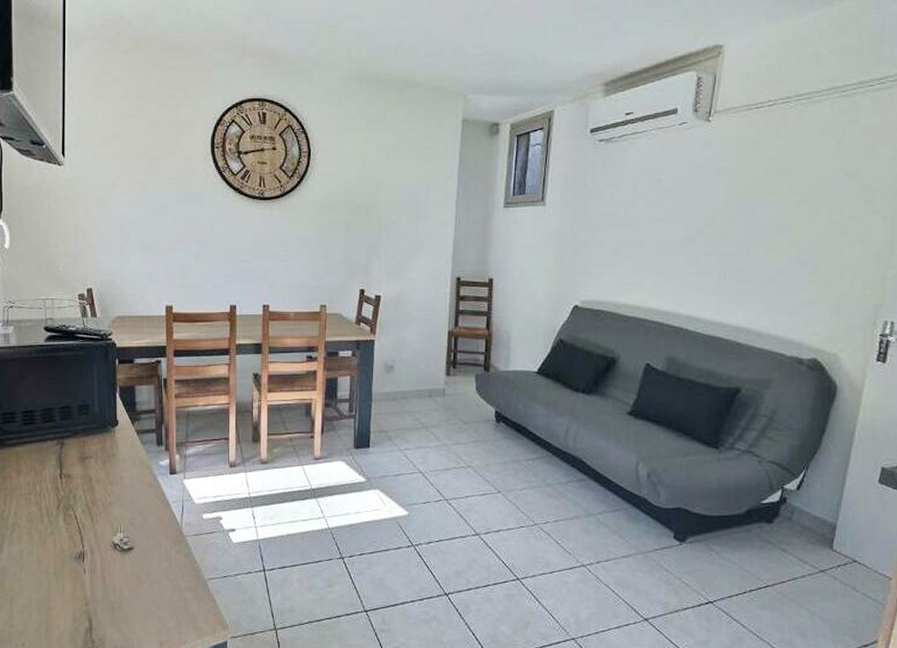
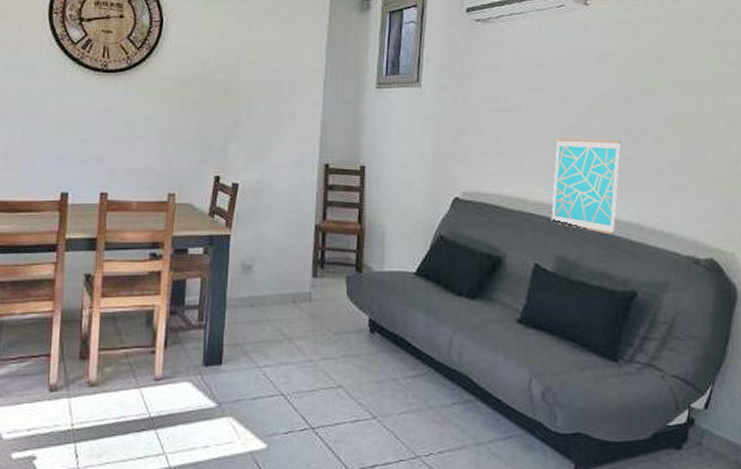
wall art: none [663,250,735,338] -> present [551,139,621,235]

